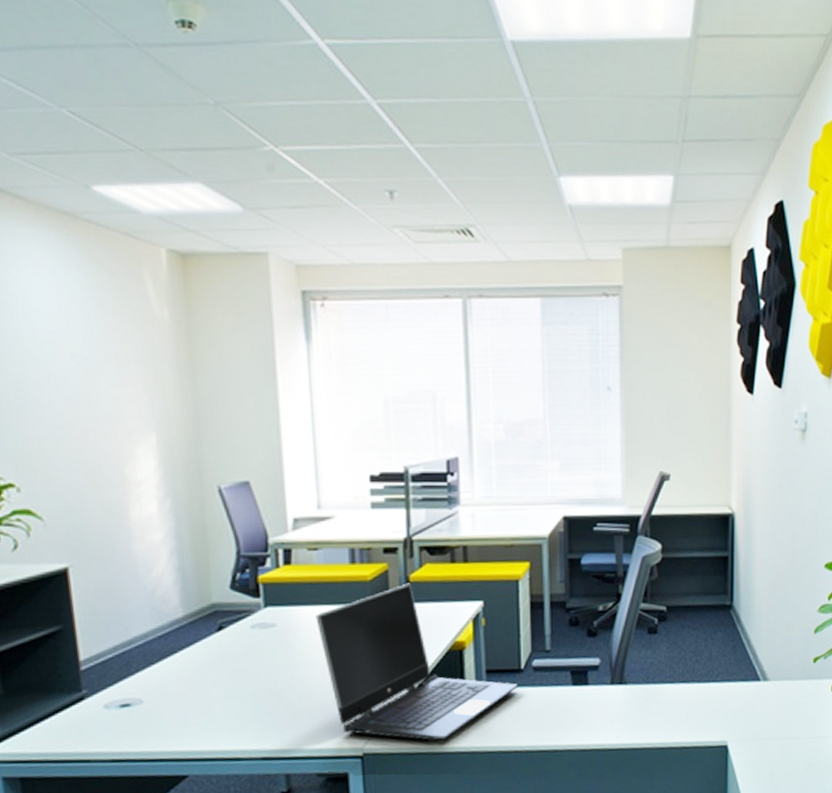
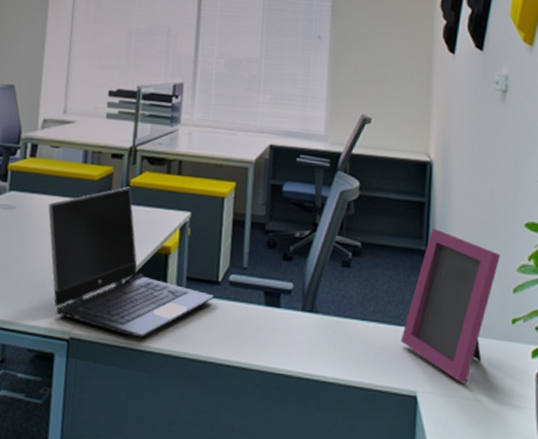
picture frame: none [710,582,803,725] -> present [400,228,501,383]

